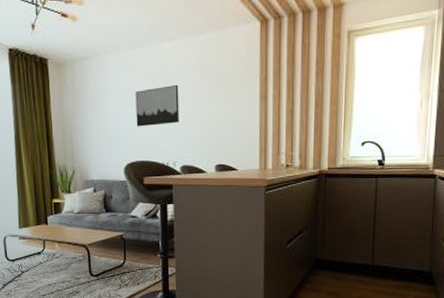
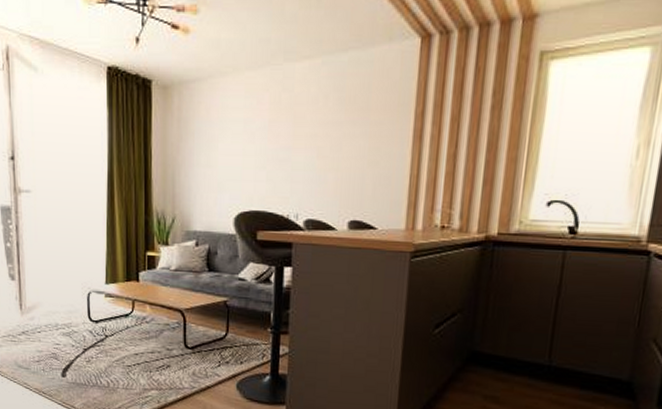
wall art: present [135,84,179,127] -> none [253,116,309,168]

